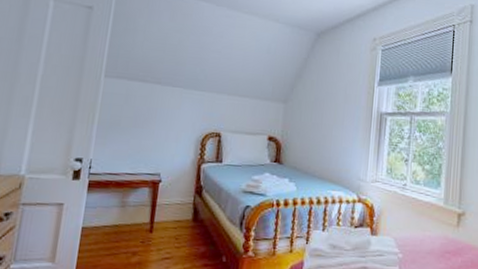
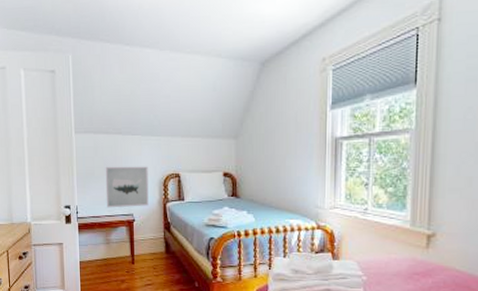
wall art: none [128,117,186,166] -> present [105,166,149,208]

